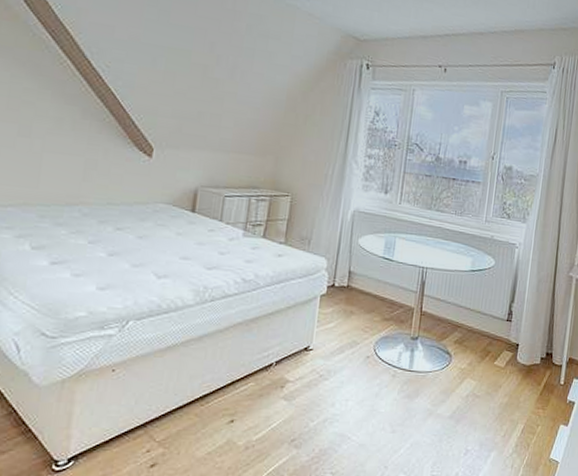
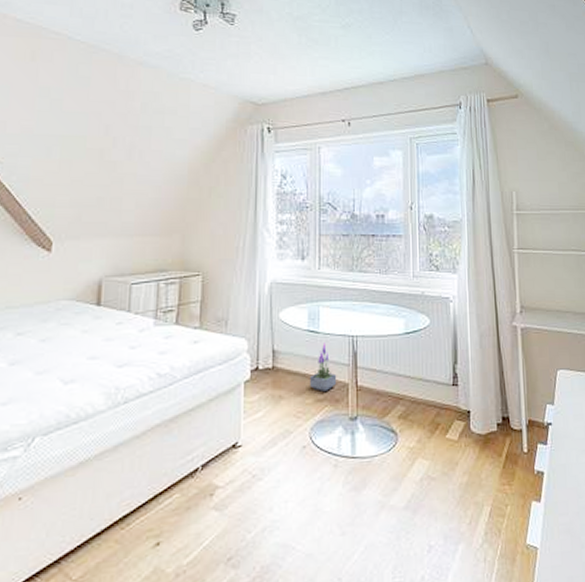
potted plant: none [379,270,405,312] -> present [310,343,337,392]

